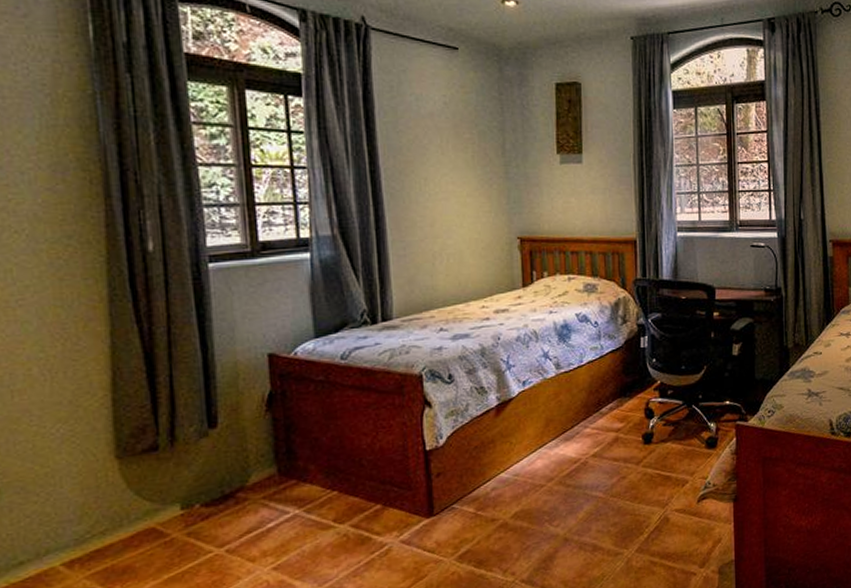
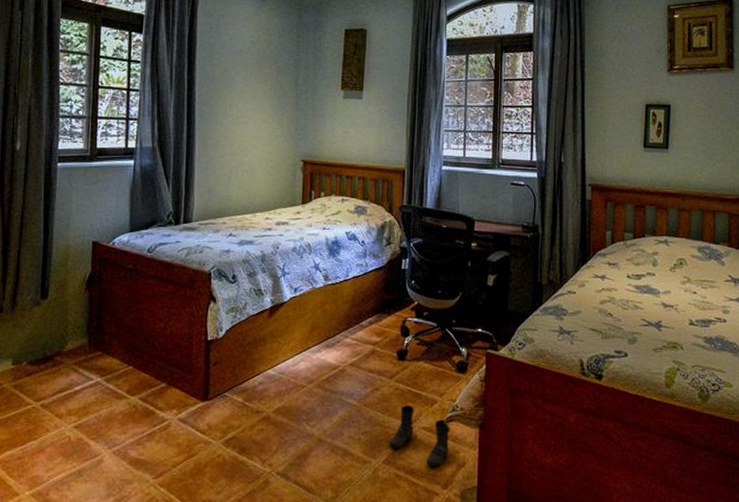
boots: none [640,489,704,548] -> present [388,405,450,466]

